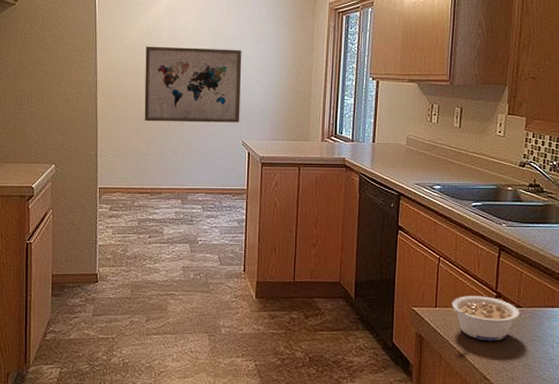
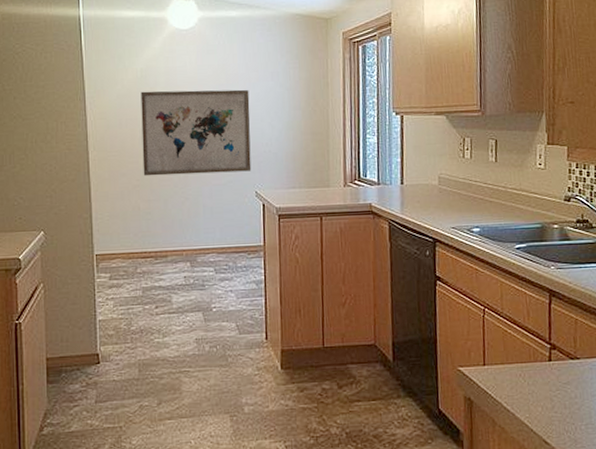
legume: present [452,296,520,341] -> none [502,349,579,400]

